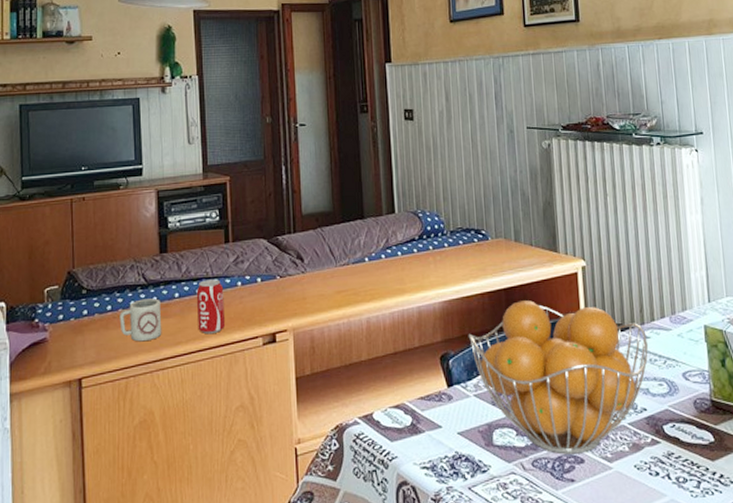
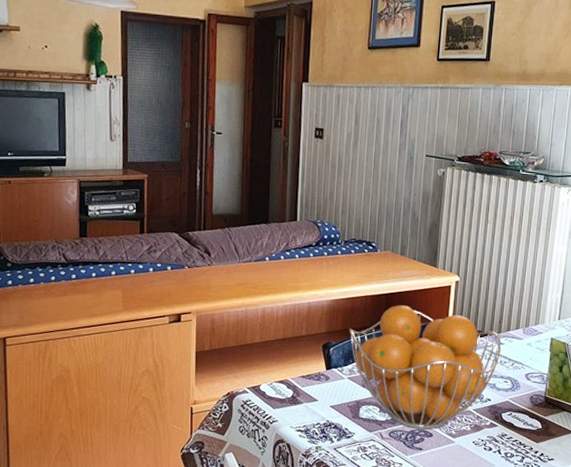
cup: present [119,298,162,342] -> none [41,275,80,312]
beverage can: present [196,279,226,335] -> none [111,264,137,311]

